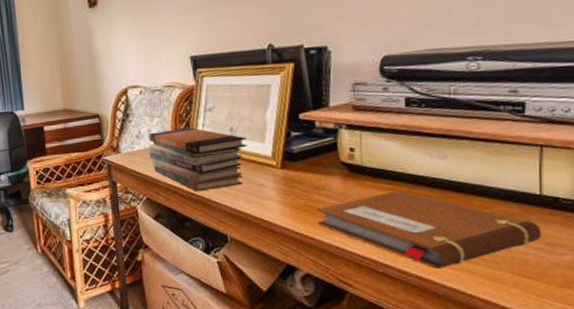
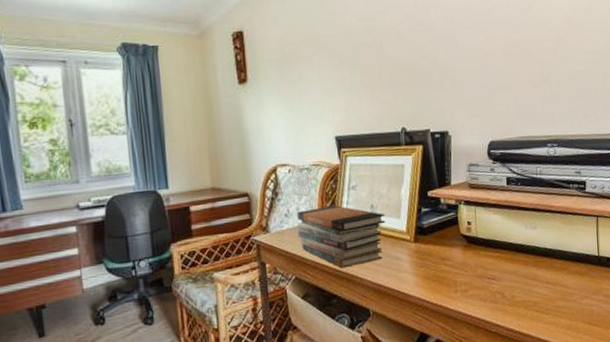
notebook: present [316,190,542,269] -> none [443,258,601,325]

